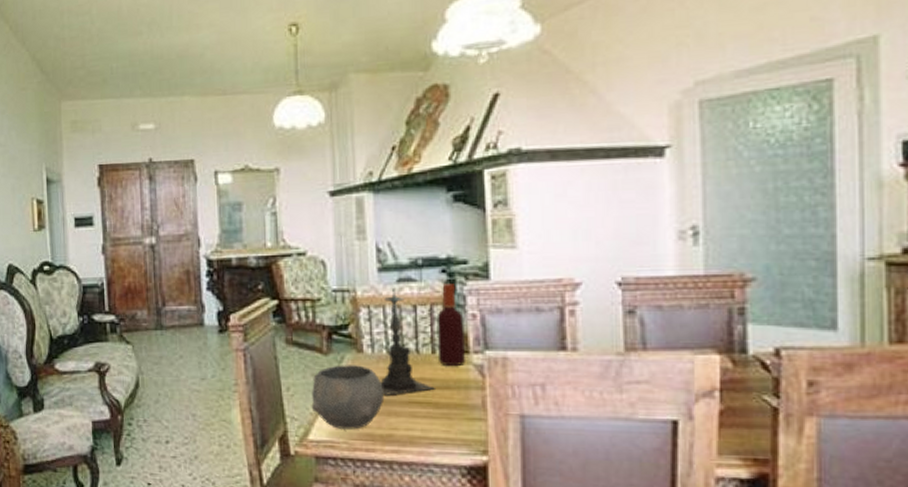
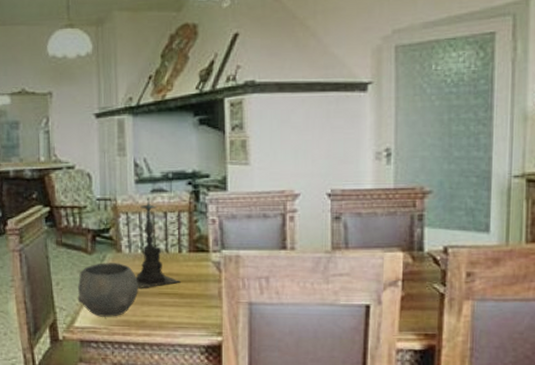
bottle: present [436,284,465,367] -> none [183,194,206,264]

